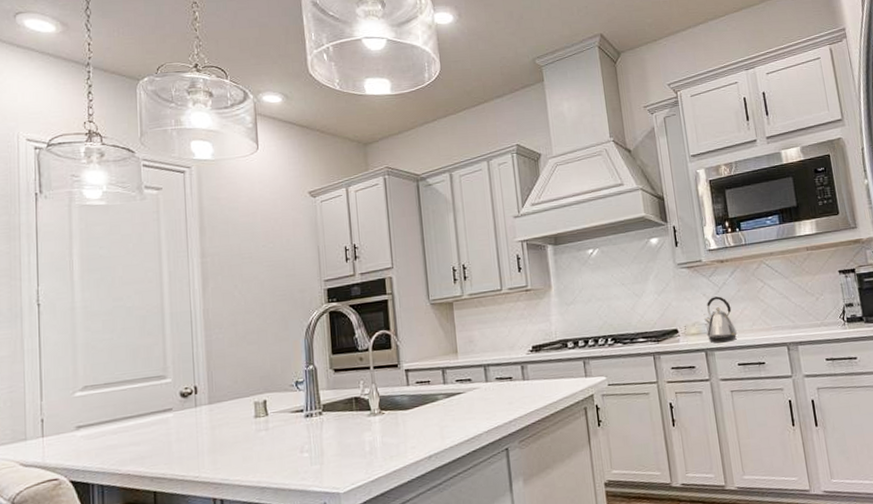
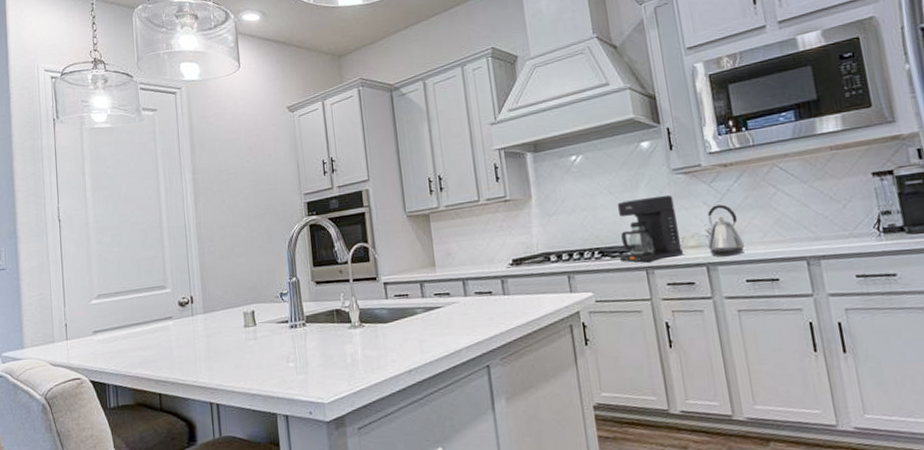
coffee maker: none [628,286,685,349] -> present [617,194,683,263]

